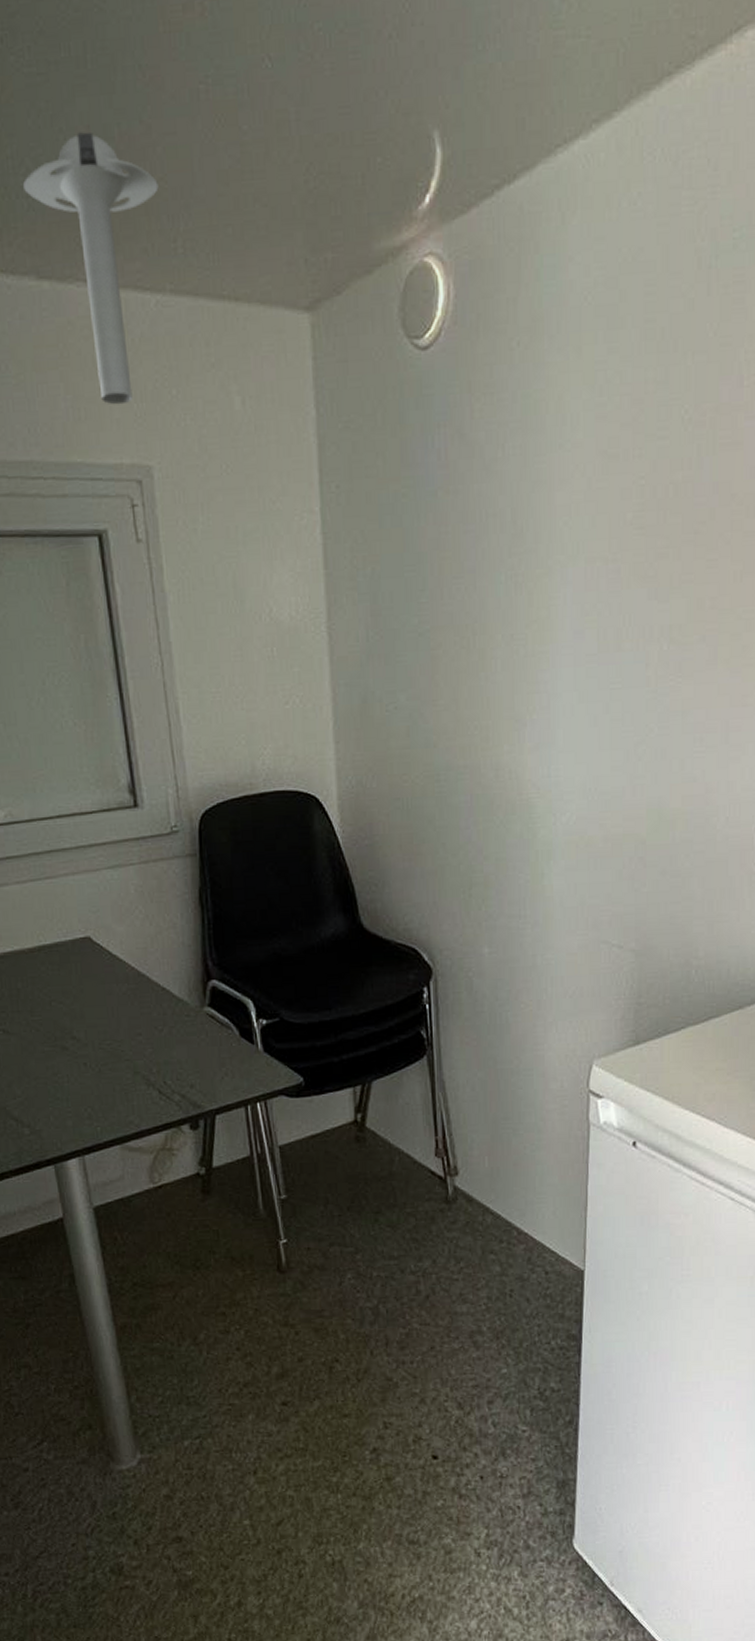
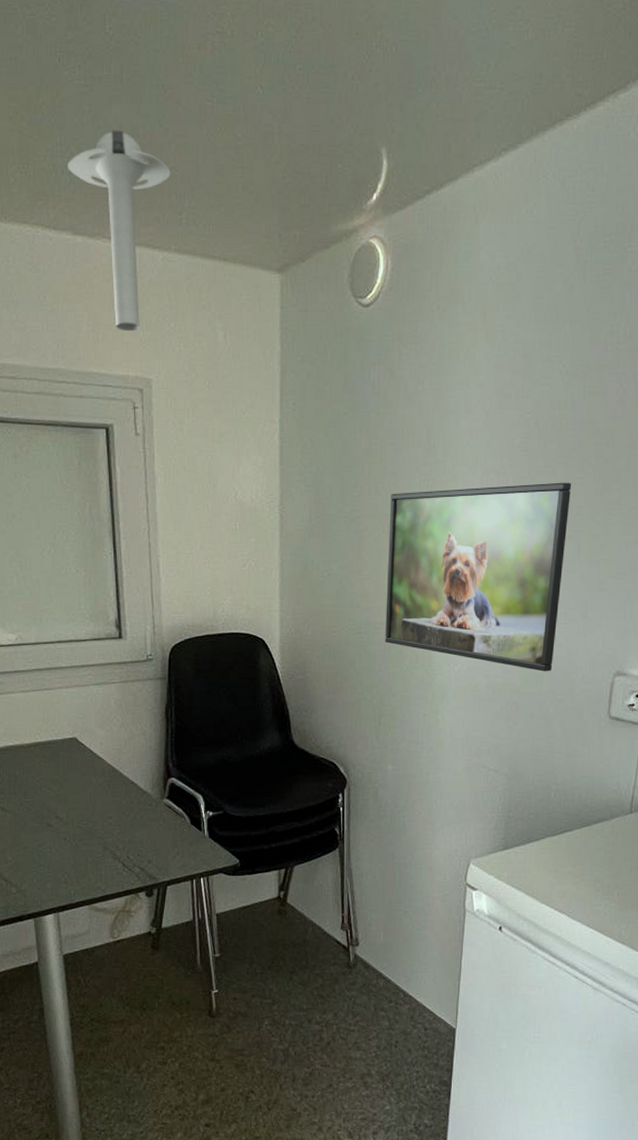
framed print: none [468,566,703,816] -> present [385,482,572,672]

